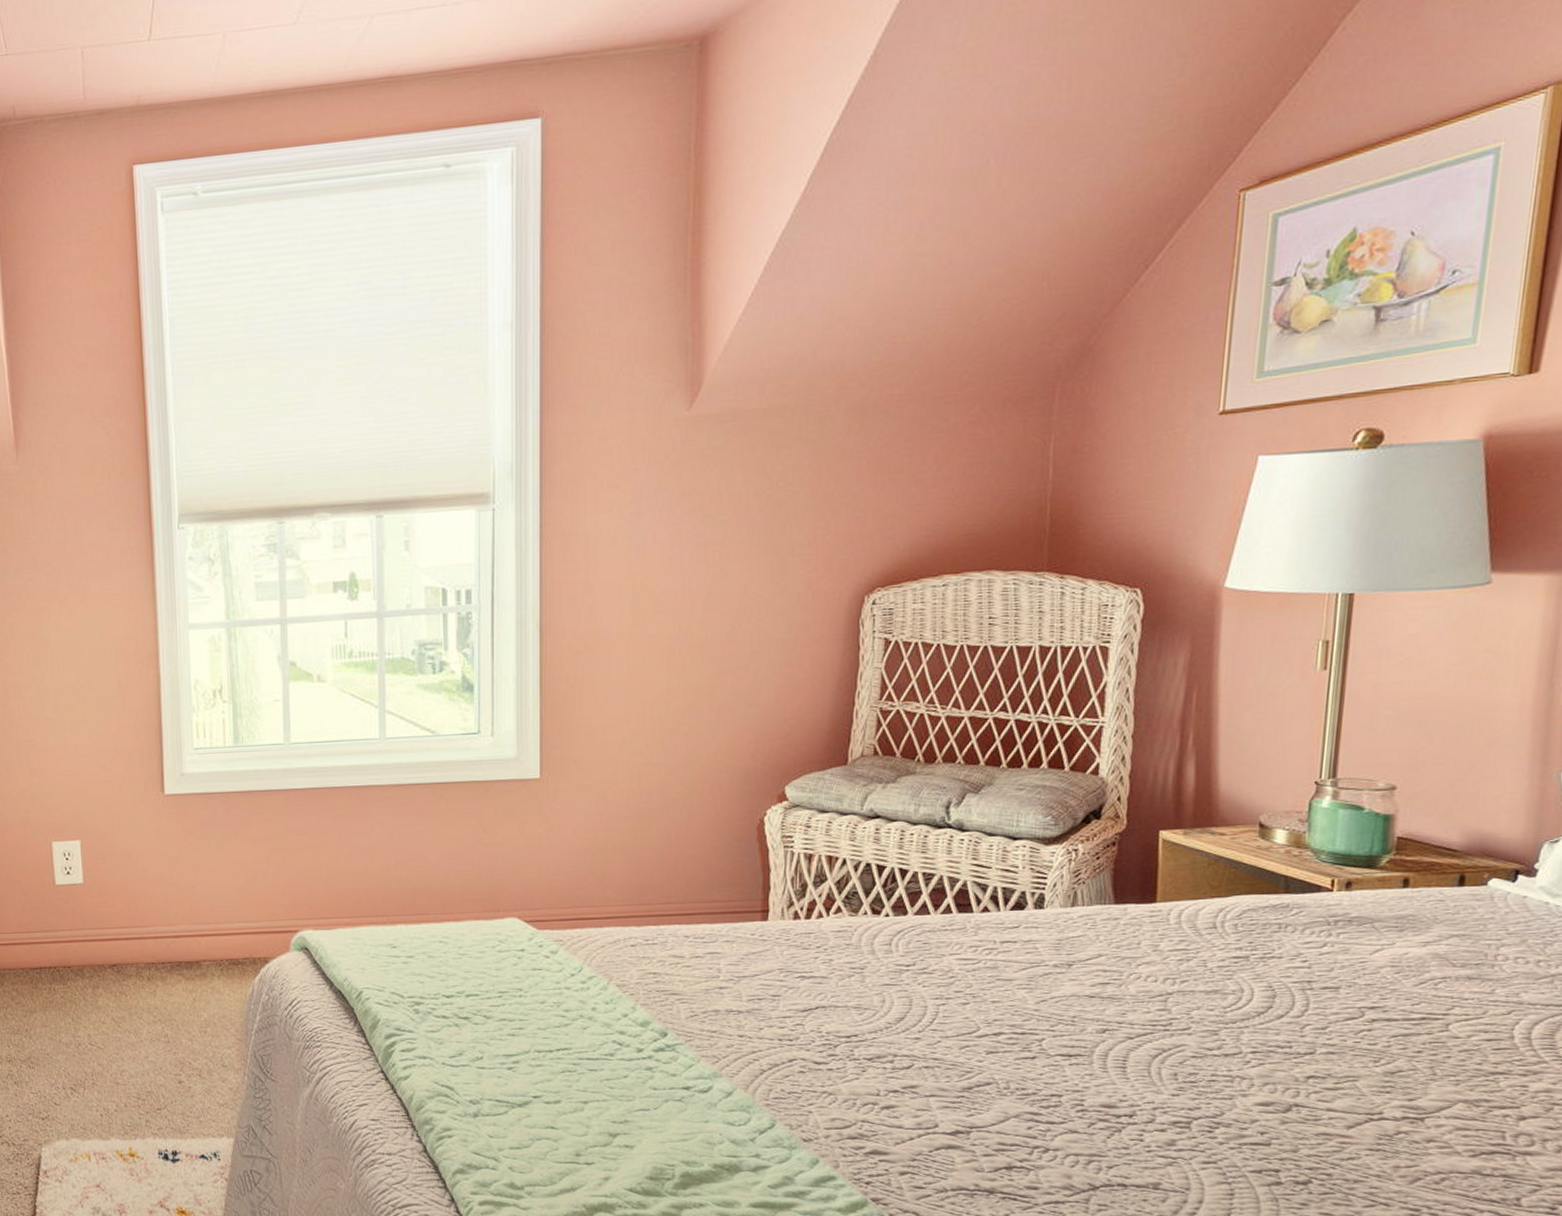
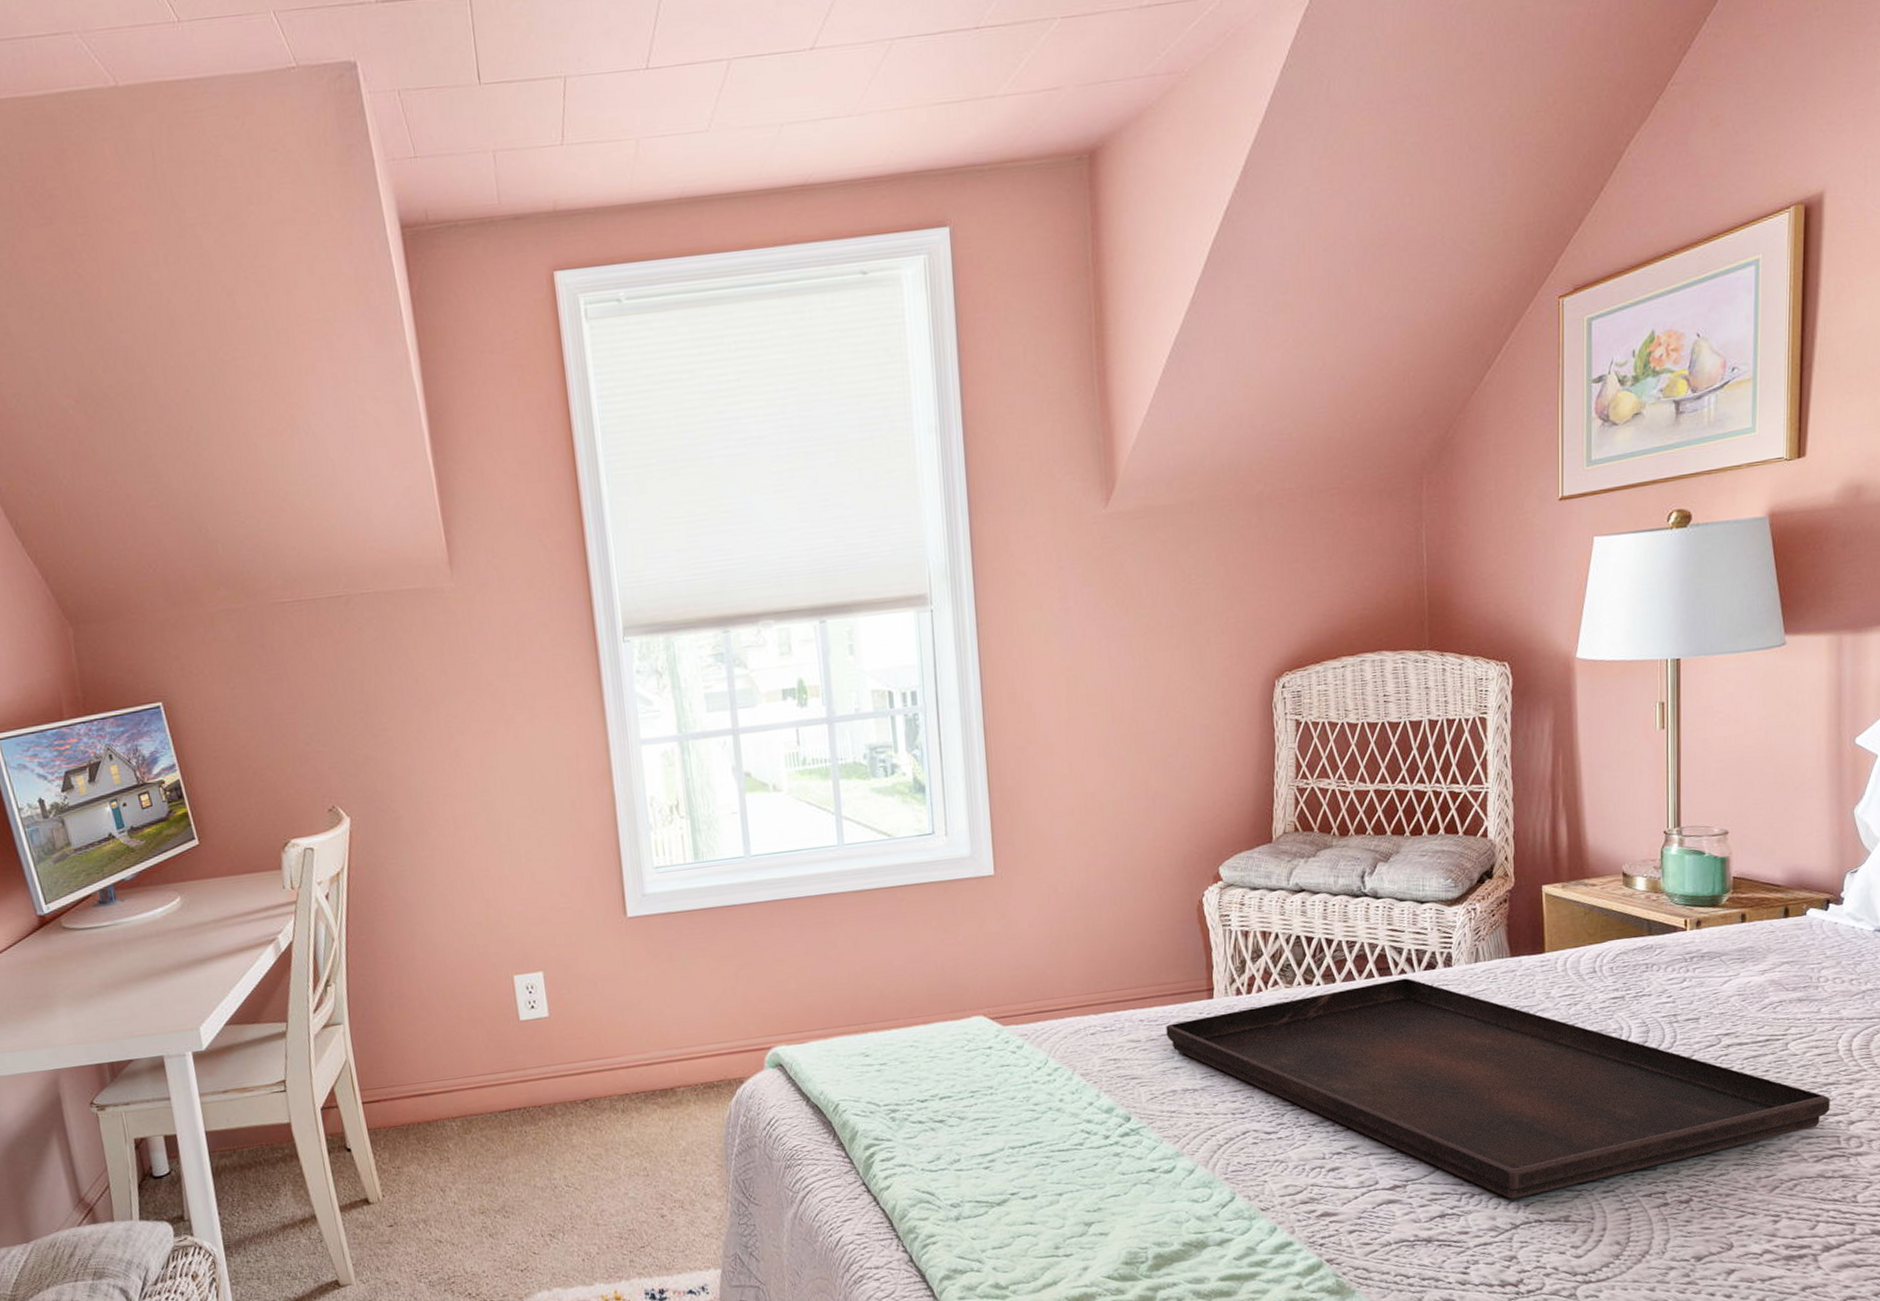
serving tray: none [713,917,1497,1159] -> present [1166,978,1830,1199]

